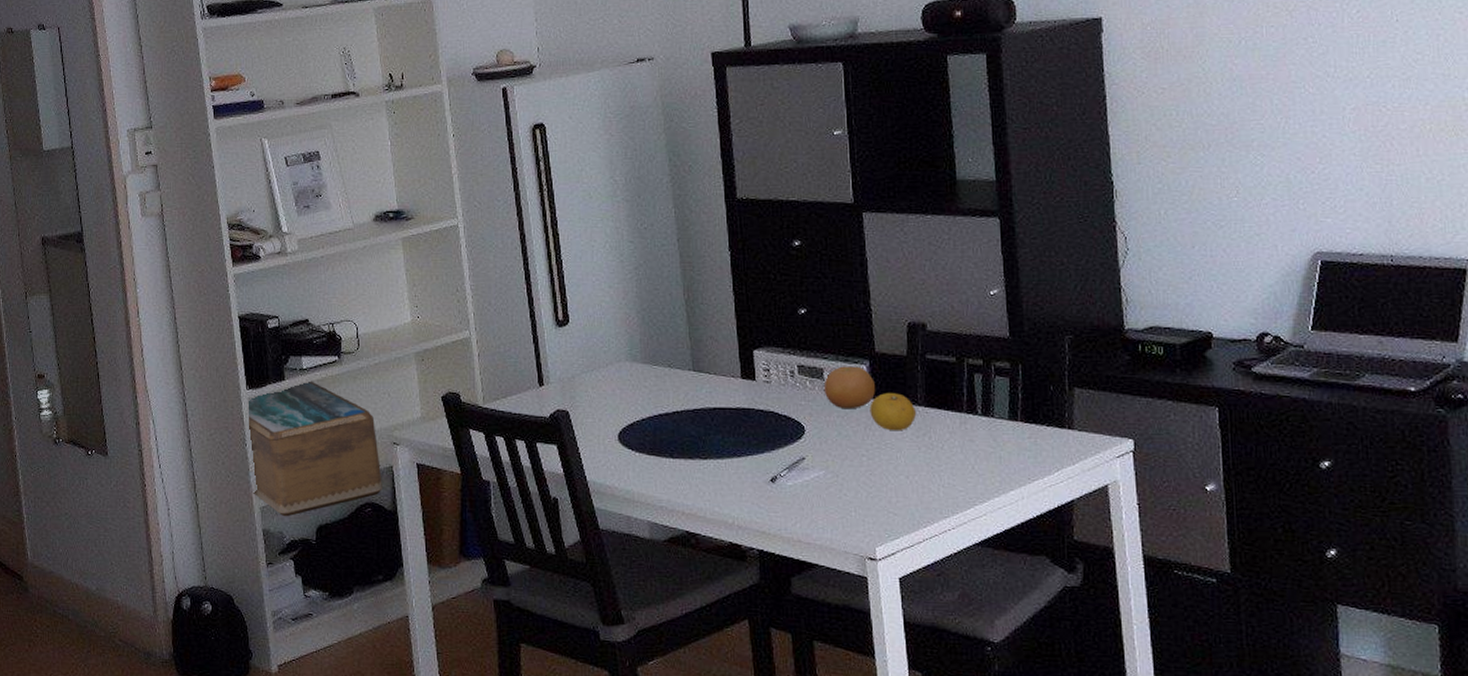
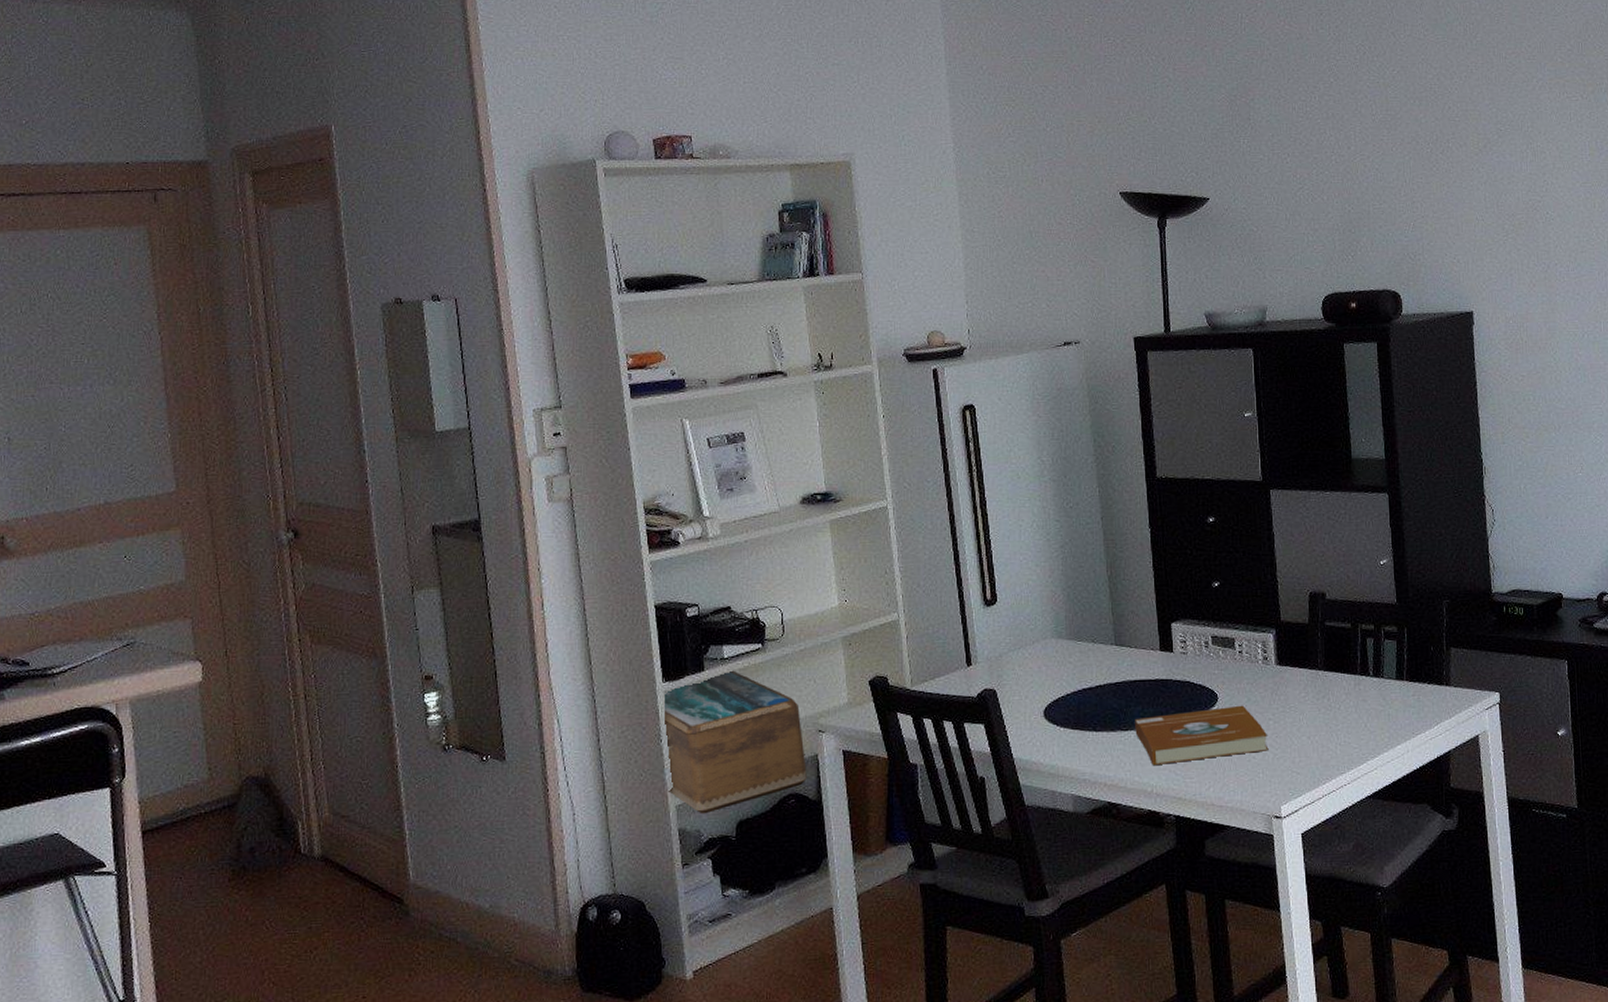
book: none [714,439,862,497] -> present [1135,705,1269,766]
fruit: present [823,366,876,410] -> none [1235,635,1282,677]
fruit: present [869,393,917,431] -> none [1276,659,1317,695]

